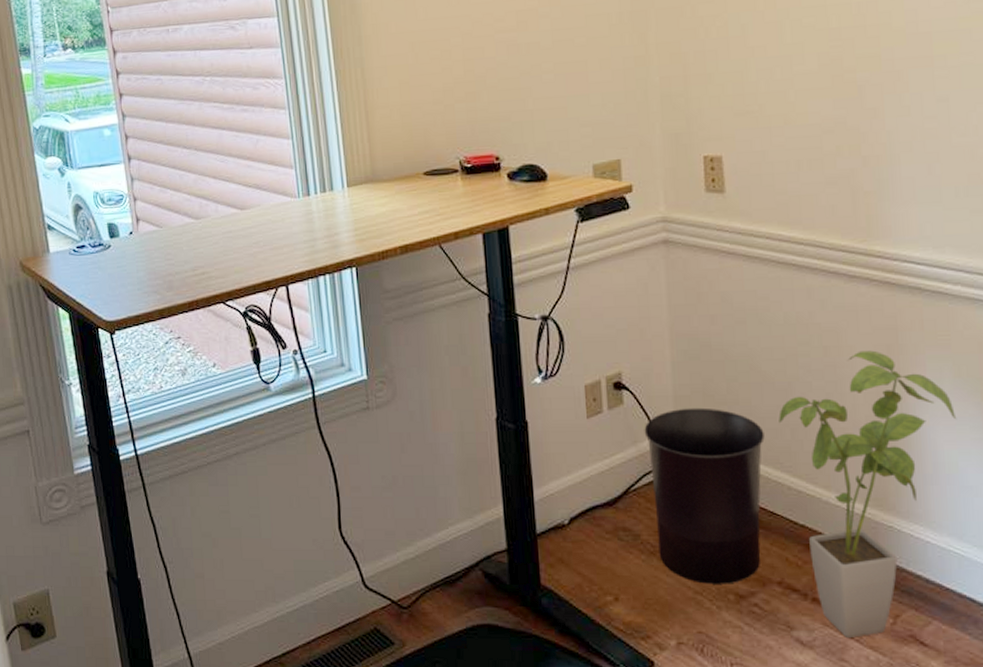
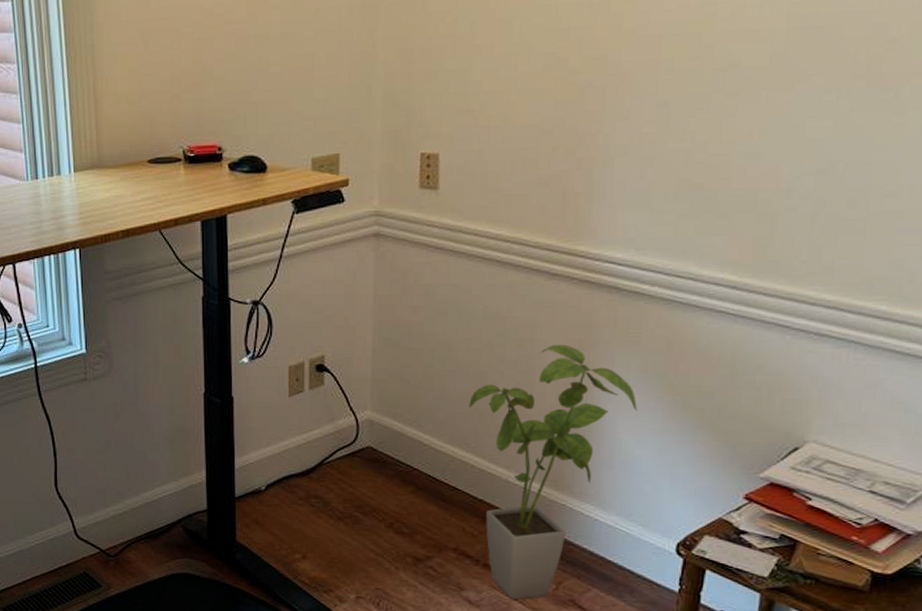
waste bin: present [644,407,765,584] -> none [341,390,454,549]

